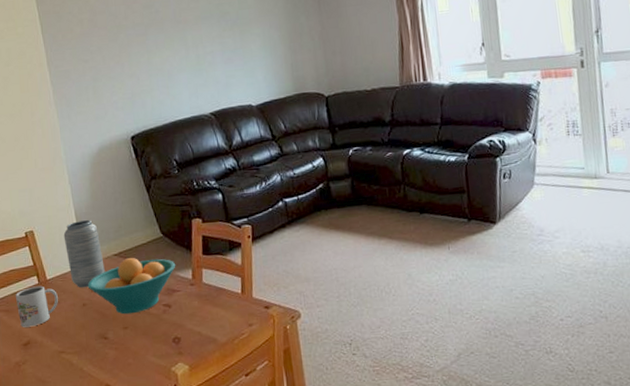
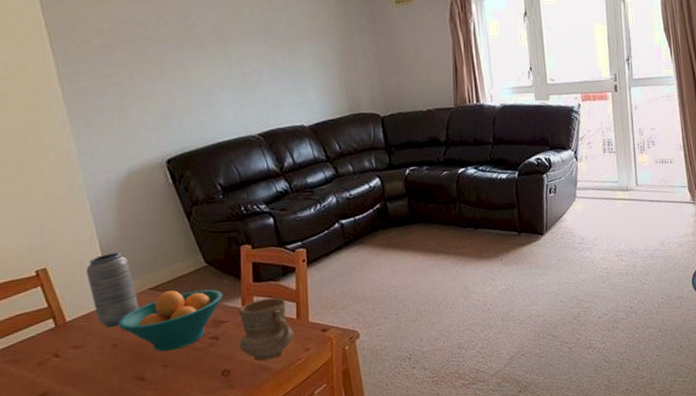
mug: present [15,285,58,327] -> none [25,329,82,378]
mug: none [189,271,239,332] -> present [239,297,294,362]

